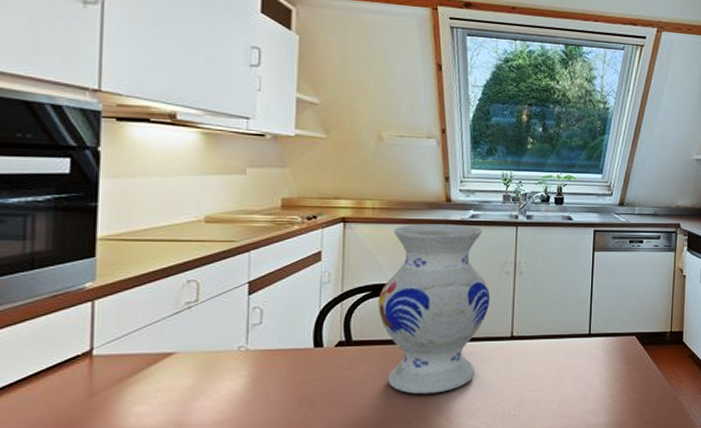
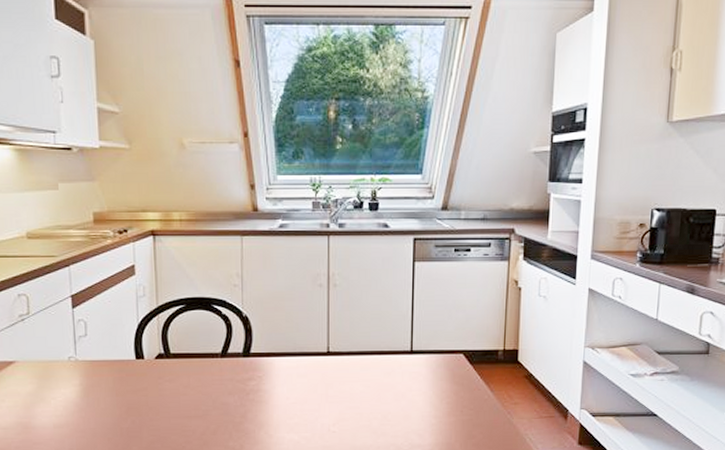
vase: present [378,224,490,395] -> none [192,235,304,408]

